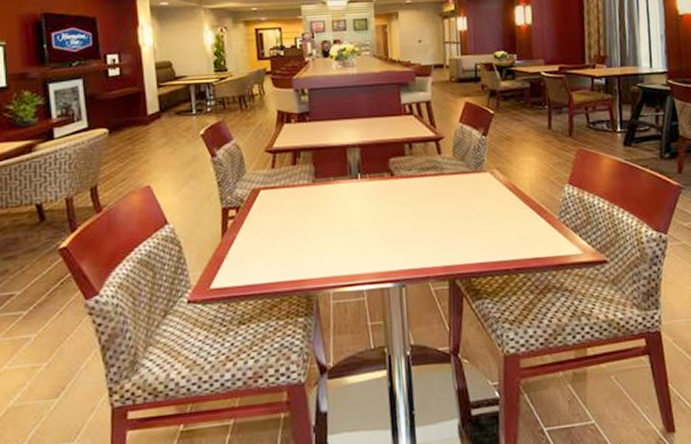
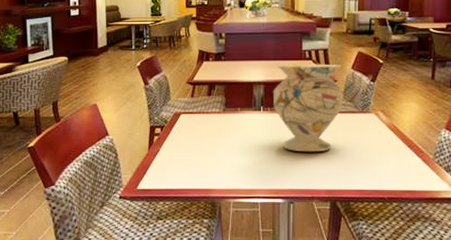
decorative vase: none [370,118,453,224] -> present [272,64,343,152]

